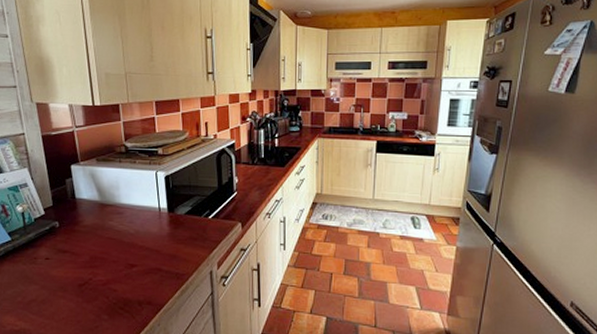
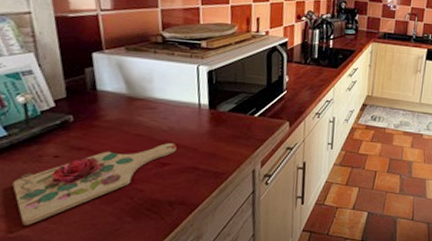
cutting board: none [16,246,142,320] -> present [12,143,176,225]

